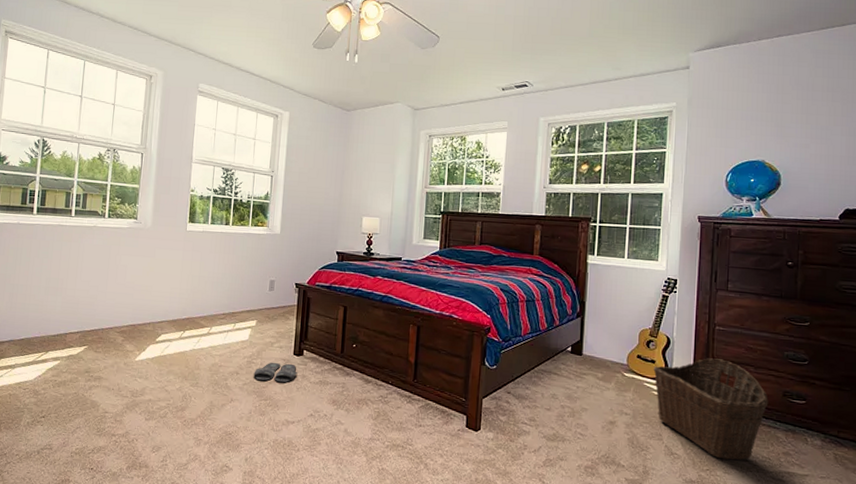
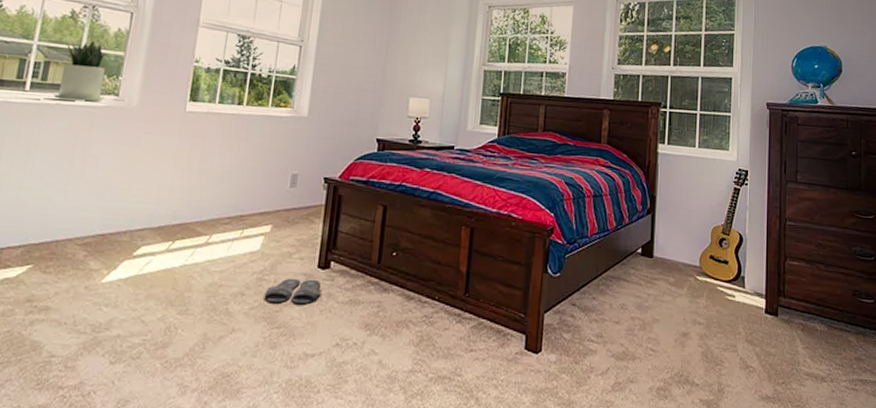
planter: none [91,176,127,224] -> present [53,40,106,102]
wicker basket: present [653,358,769,460] -> none [726,256,840,370]

